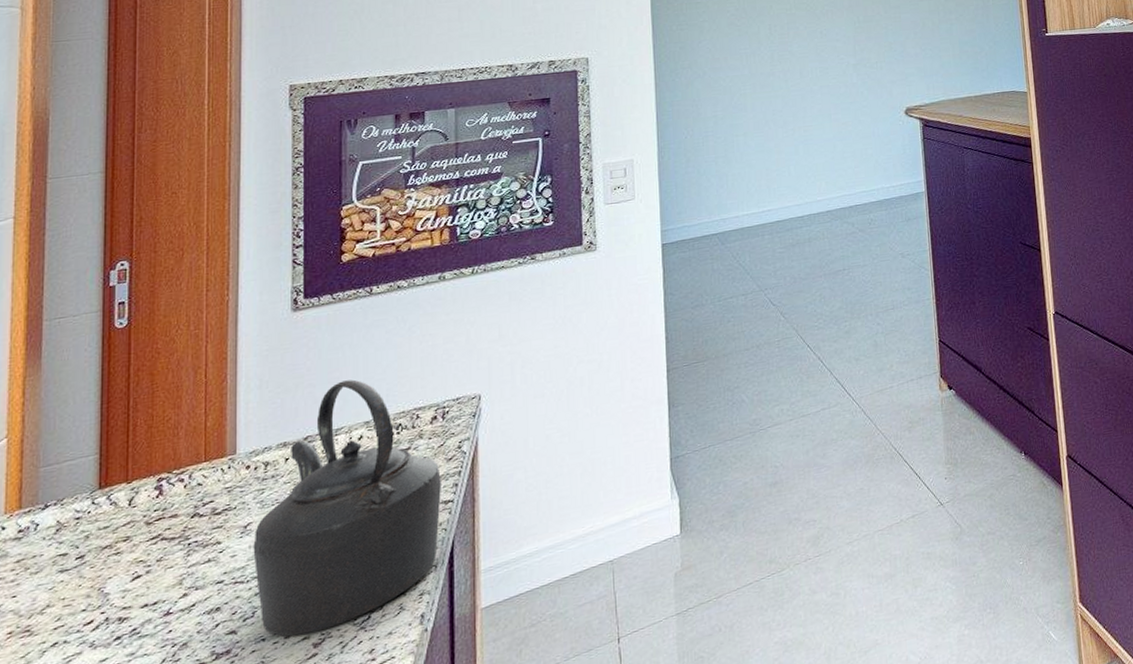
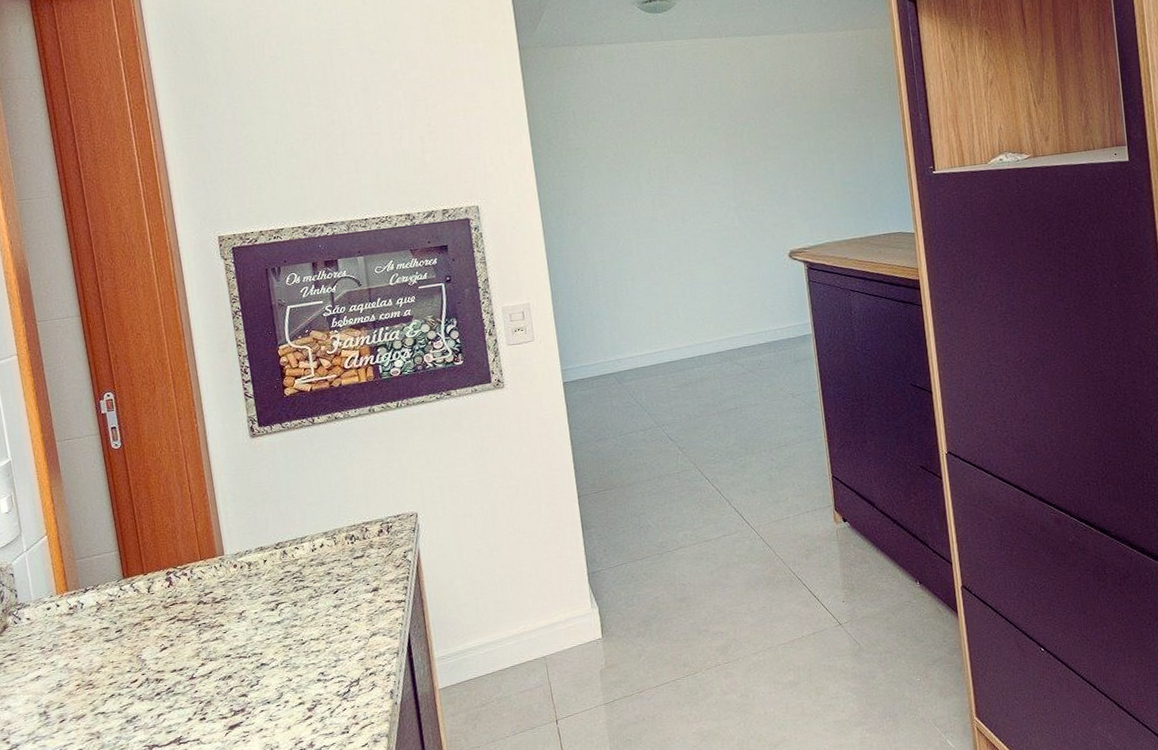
kettle: present [253,379,441,637] -> none [248,497,397,701]

